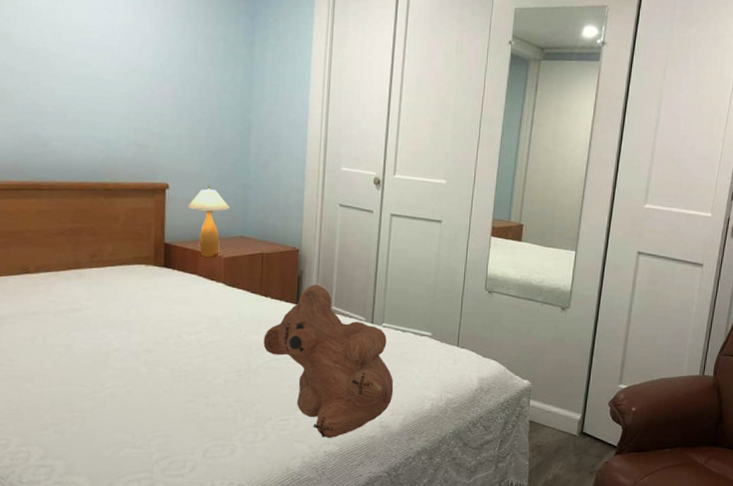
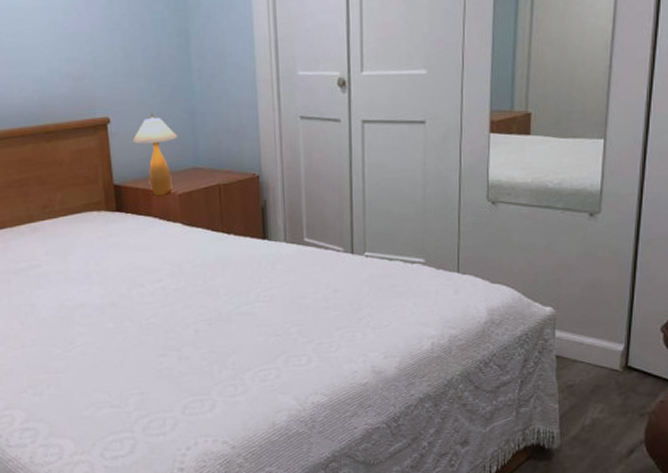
teddy bear: present [263,284,394,439] -> none [231,214,385,389]

